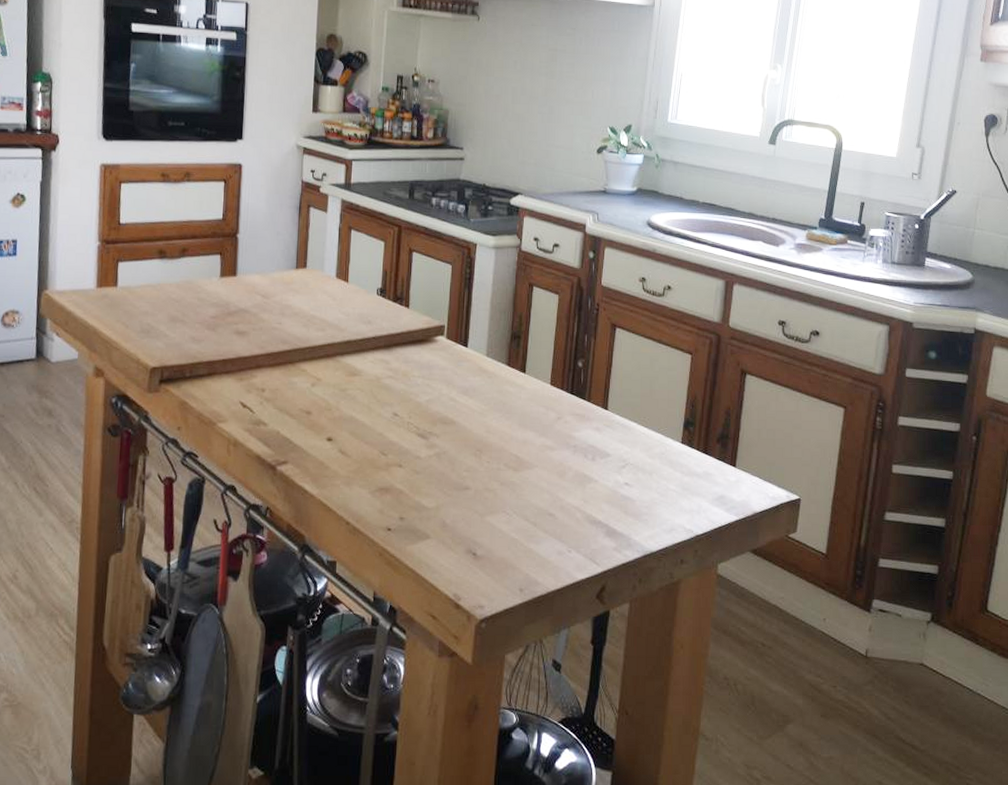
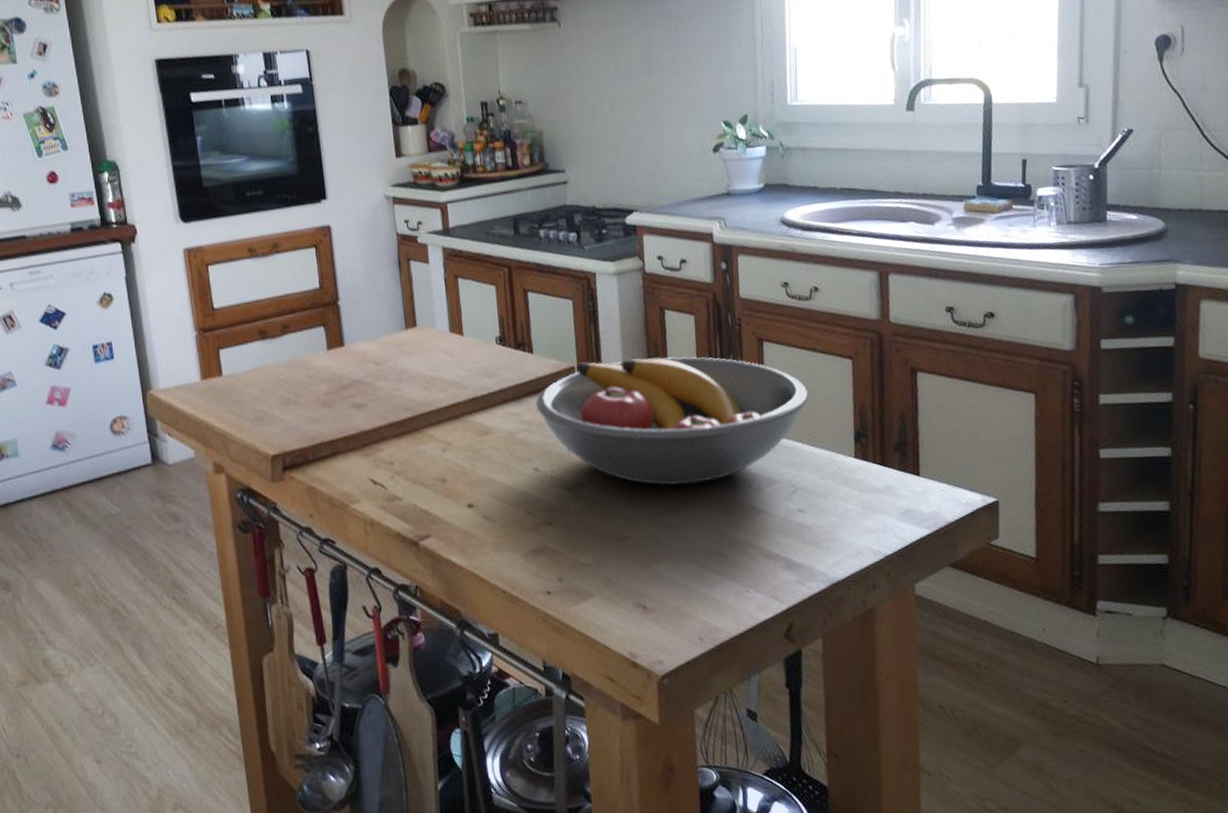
fruit bowl: none [403,323,650,447] -> present [535,357,809,486]

